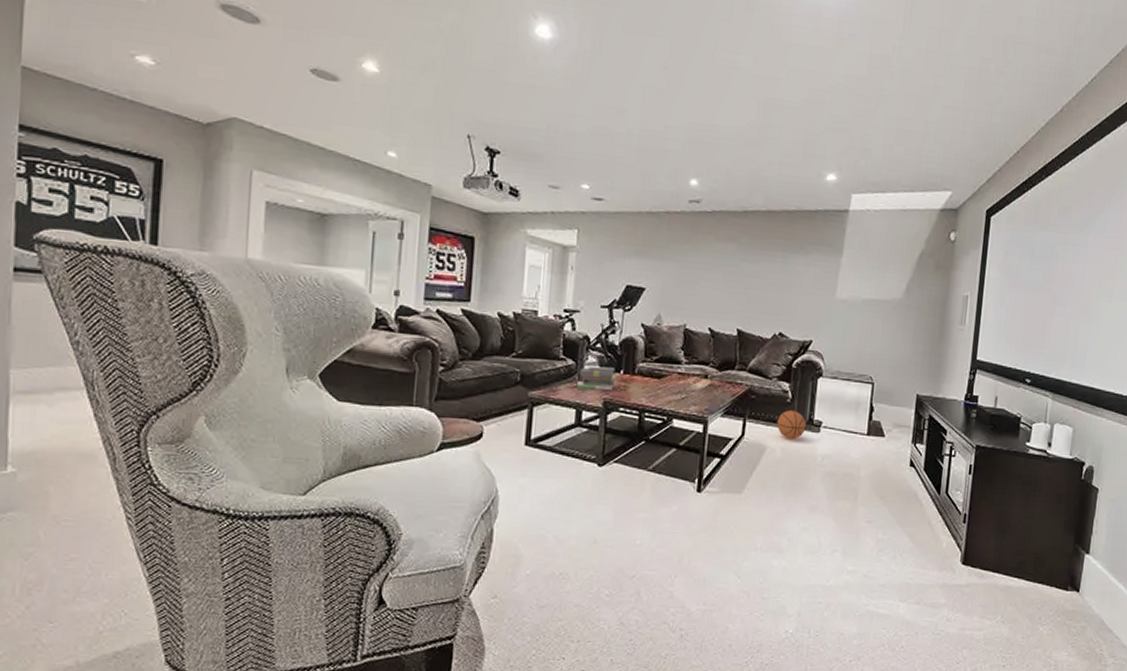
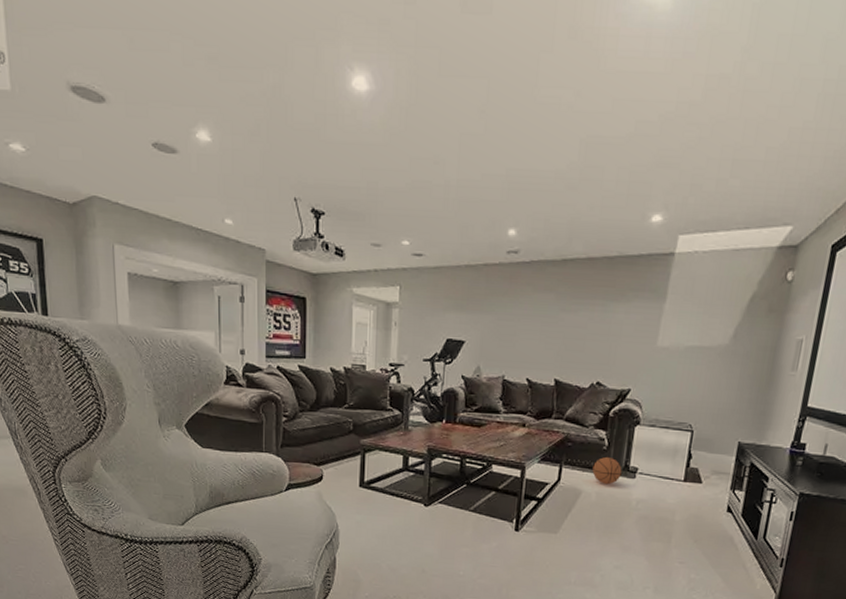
books: present [577,366,615,391] -> none [404,416,438,439]

